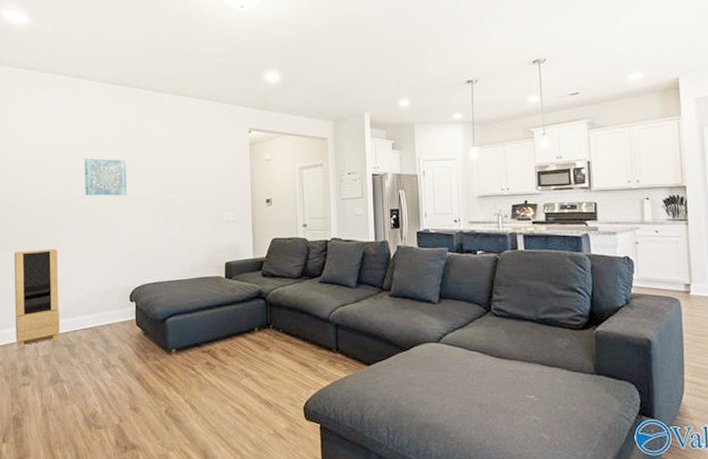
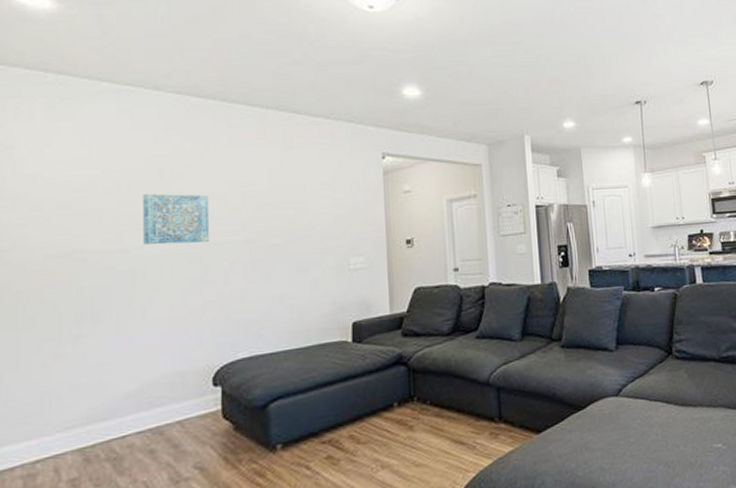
storage cabinet: present [14,248,60,348] -> none [20,321,98,474]

